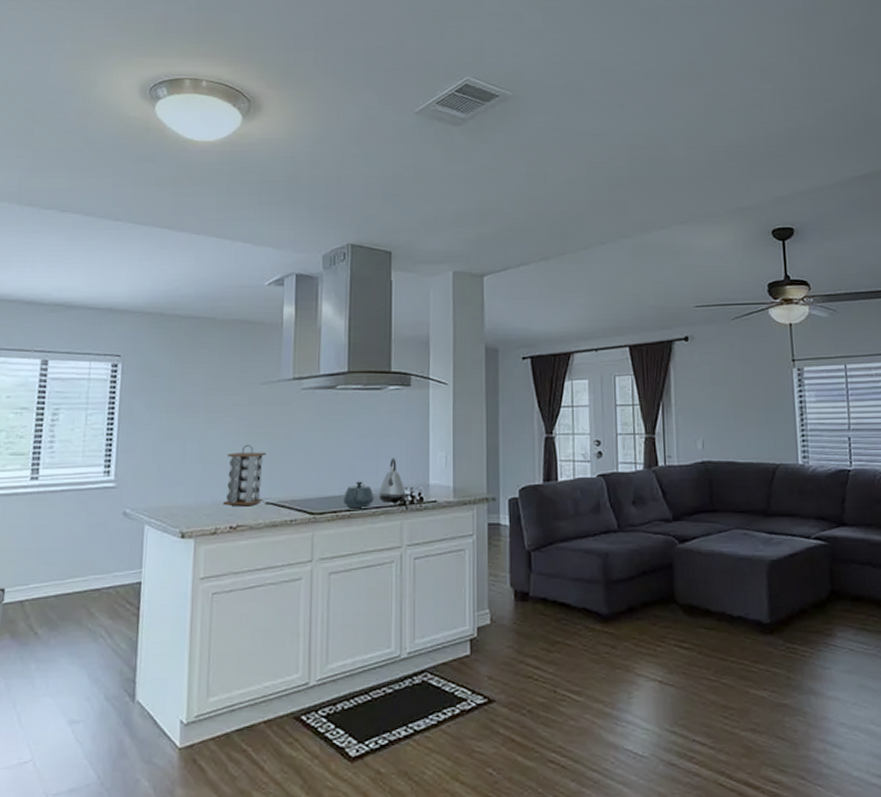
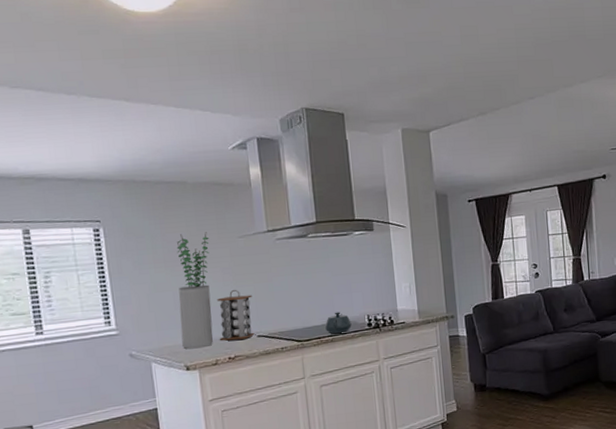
vase: none [181,375,230,512] -> present [176,232,213,350]
kettle: present [378,458,406,502] -> none [355,291,378,327]

